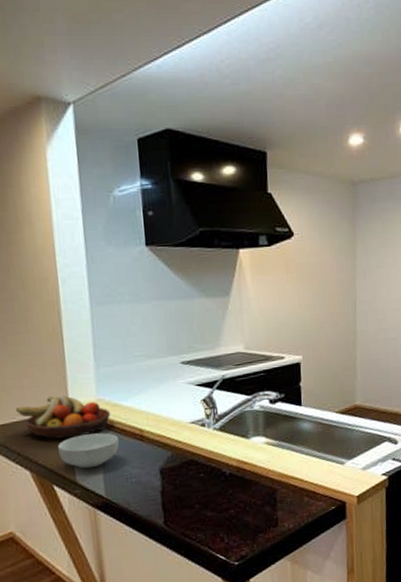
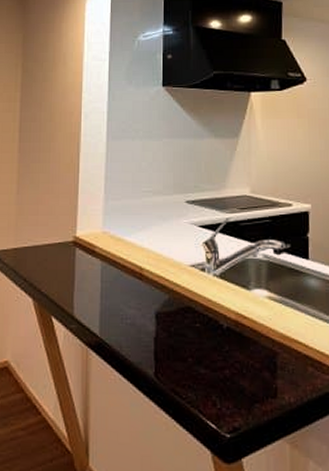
fruit bowl: present [16,395,111,439] -> none [29,225,114,268]
cereal bowl: present [58,433,119,469] -> none [61,267,119,303]

